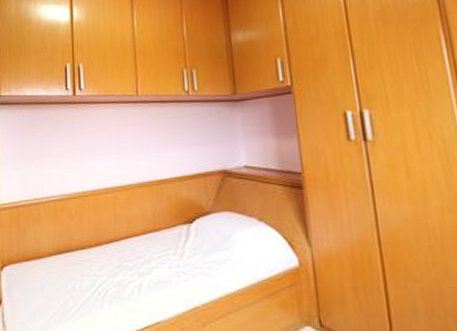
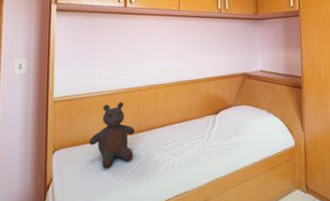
teddy bear: none [41,208,92,290] -> present [89,102,135,169]

